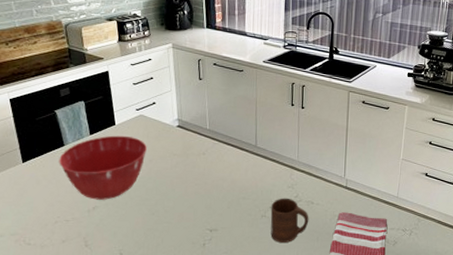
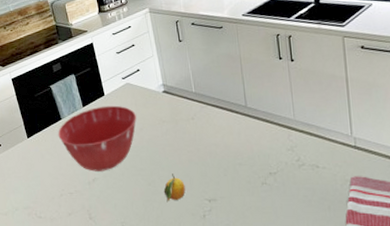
fruit: none [166,204,189,230] -> present [163,173,185,201]
cup: present [270,198,309,243] -> none [270,162,317,213]

